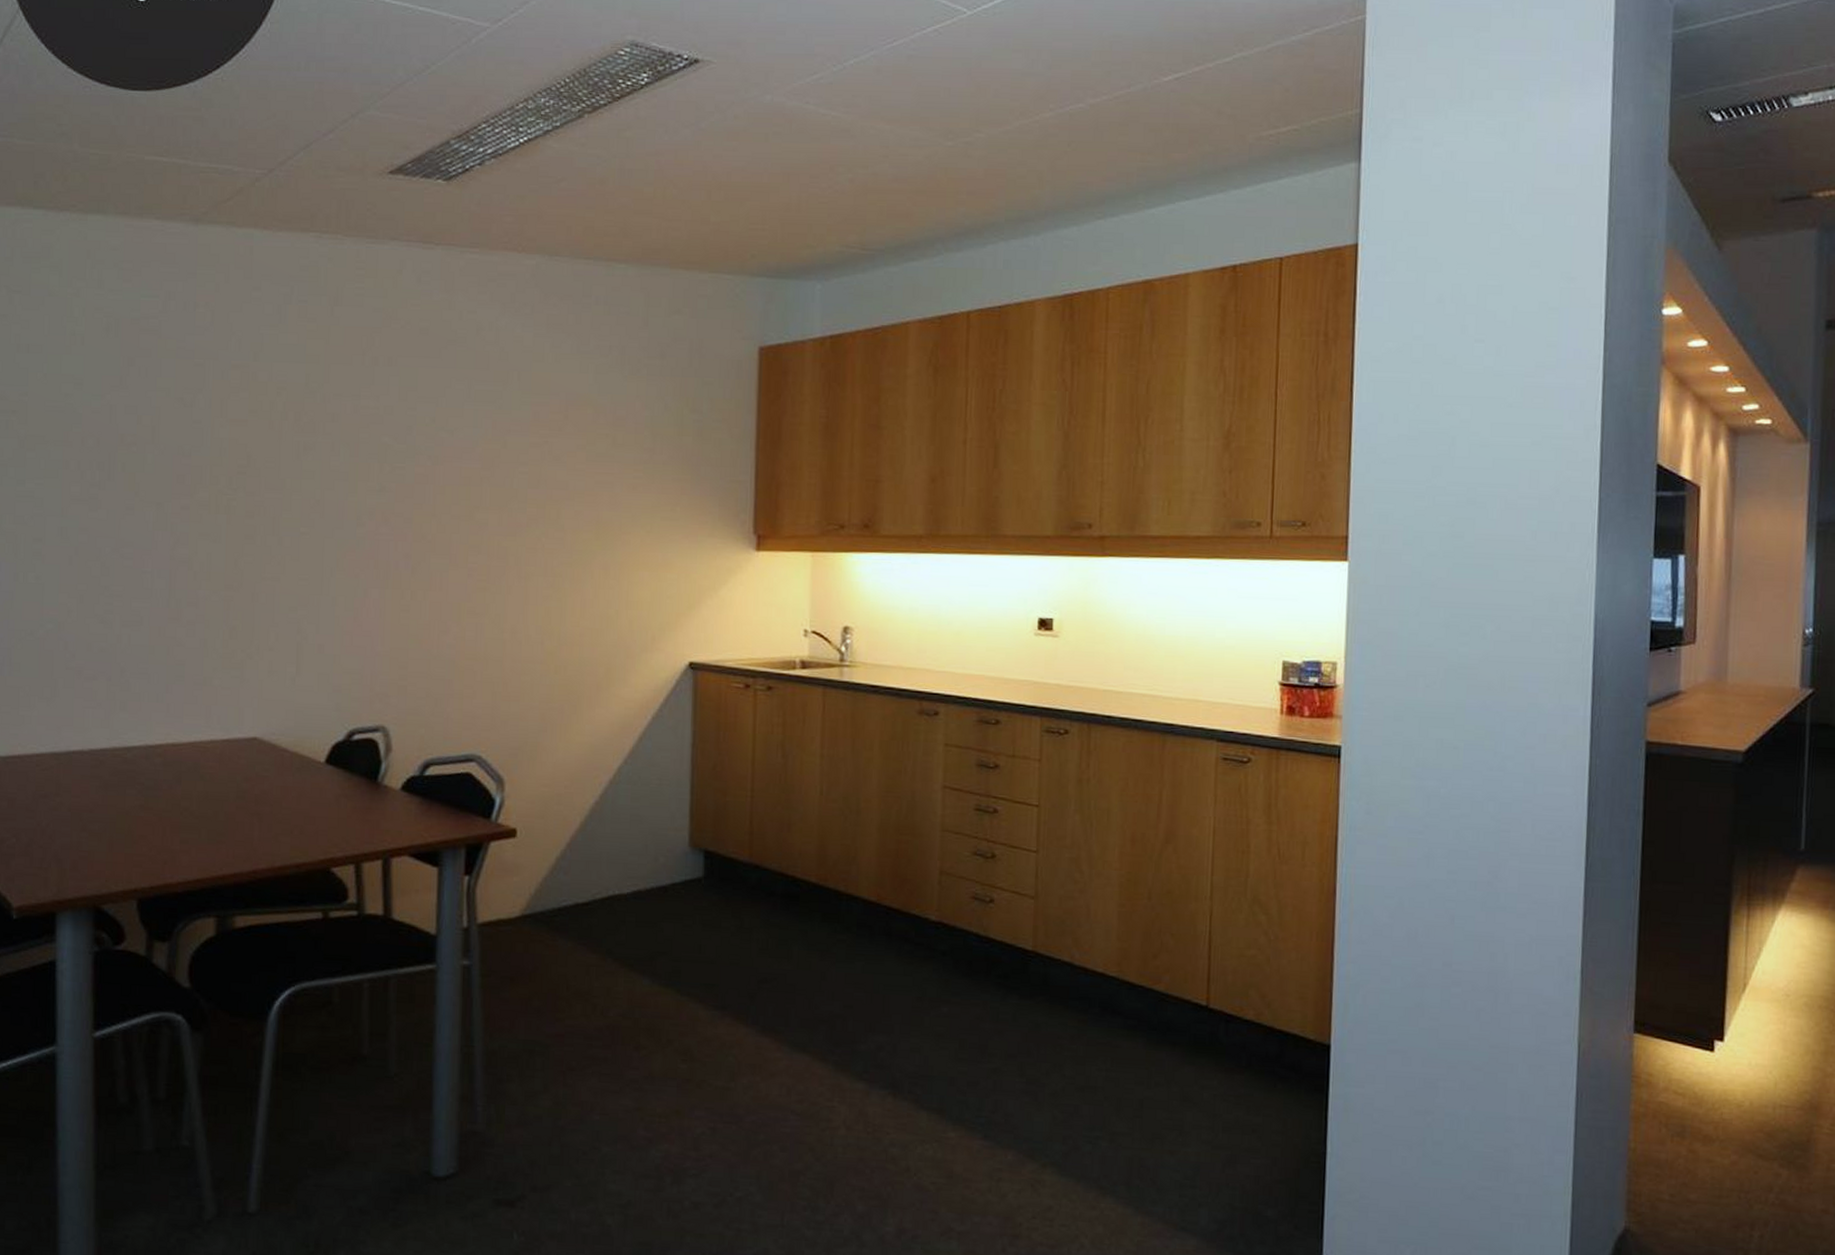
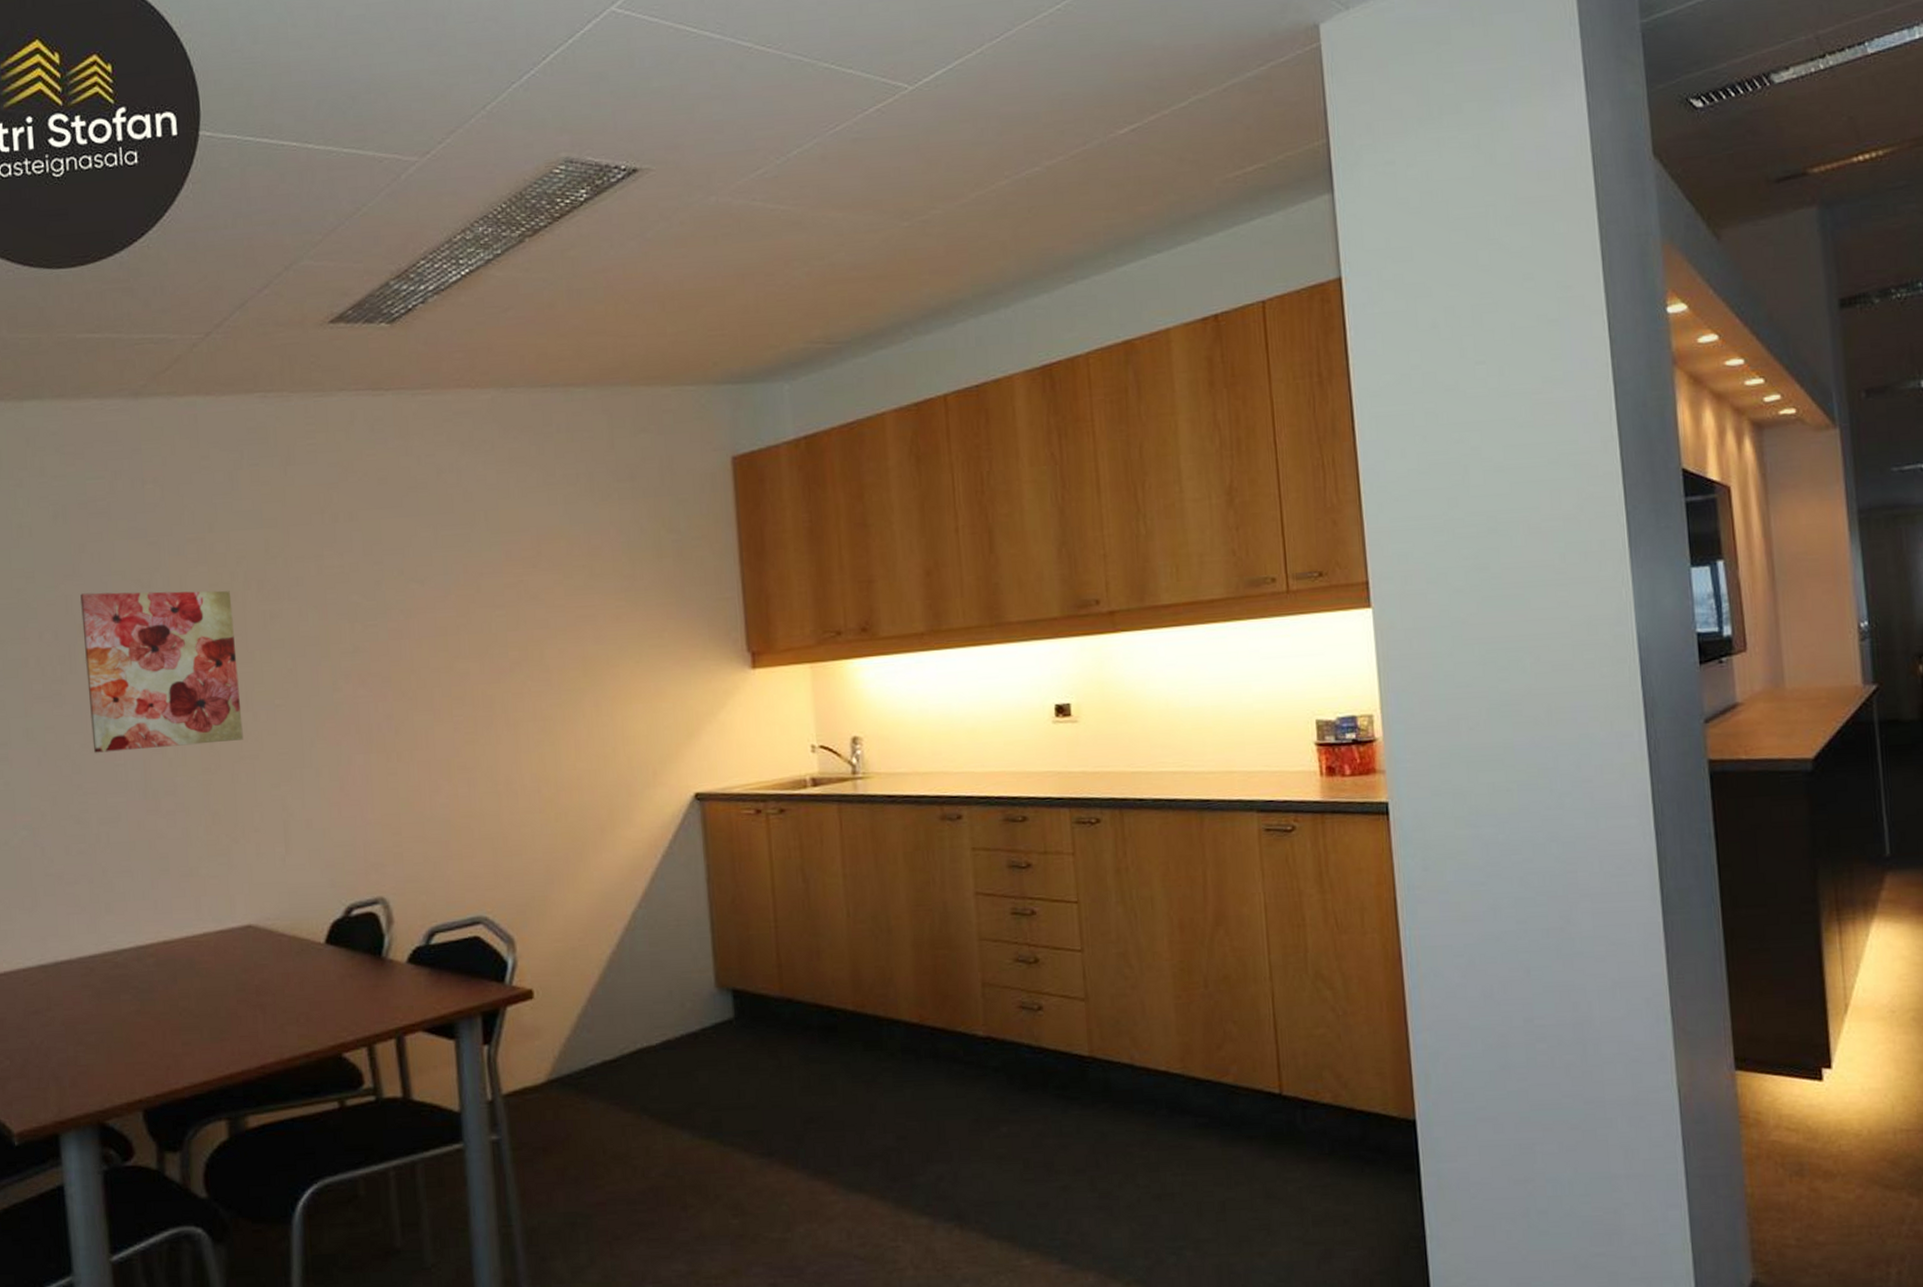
wall art: none [123,405,269,562] -> present [80,590,243,753]

